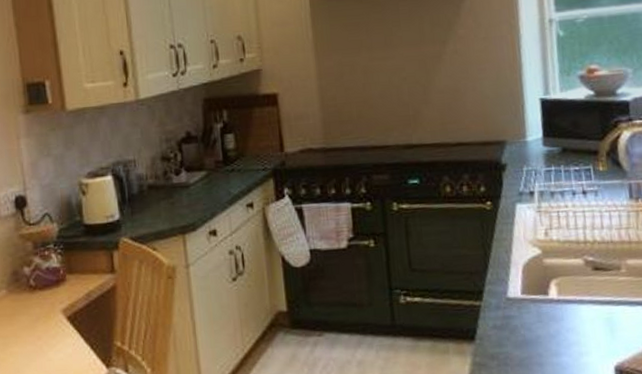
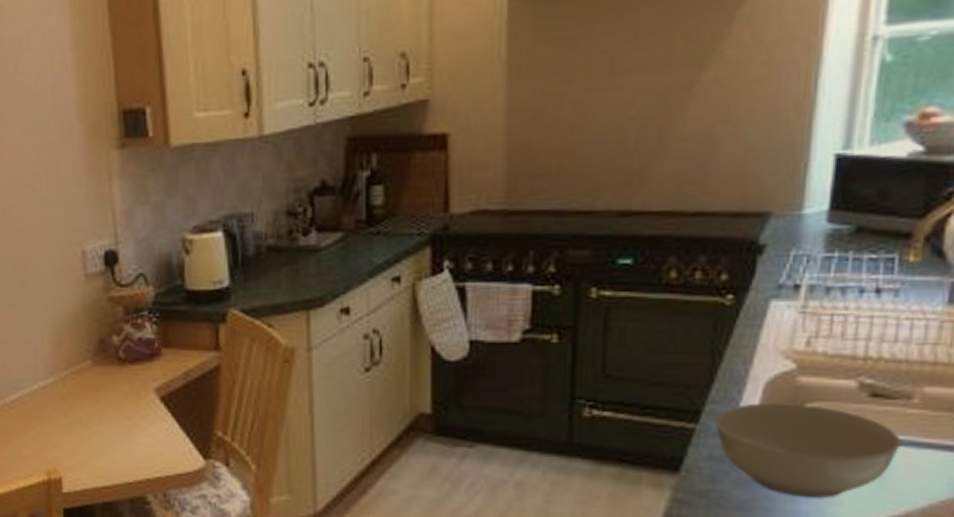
bowl: none [493,279,620,352] -> present [715,401,902,498]

